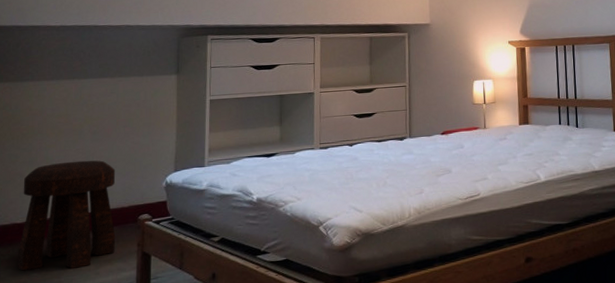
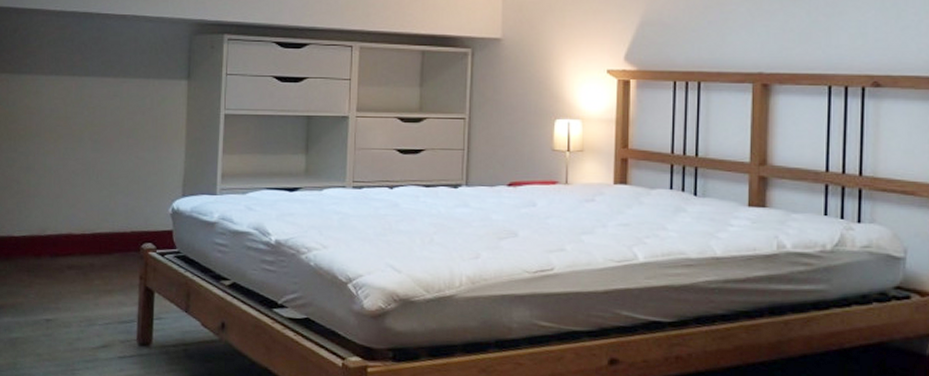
stool: present [17,160,116,271] -> none [14,172,118,296]

